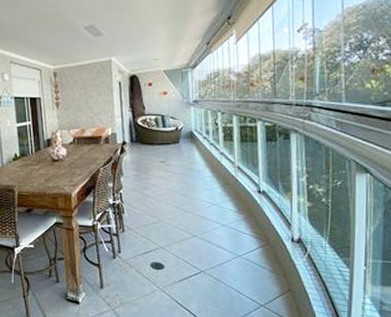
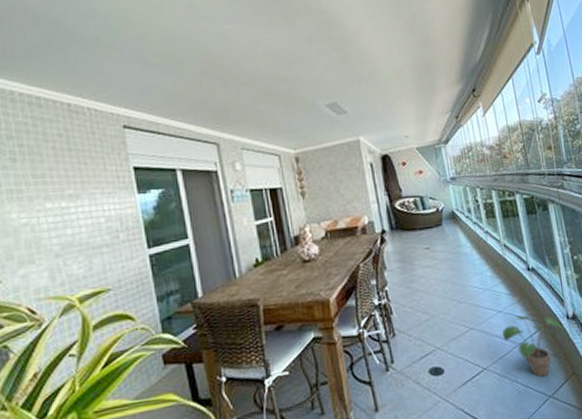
potted plant: none [223,232,286,288] -> present [502,315,564,377]

